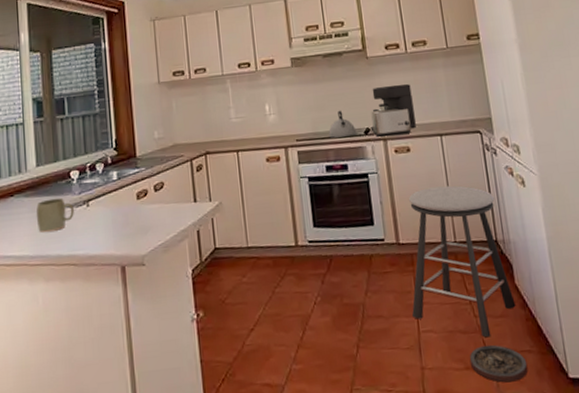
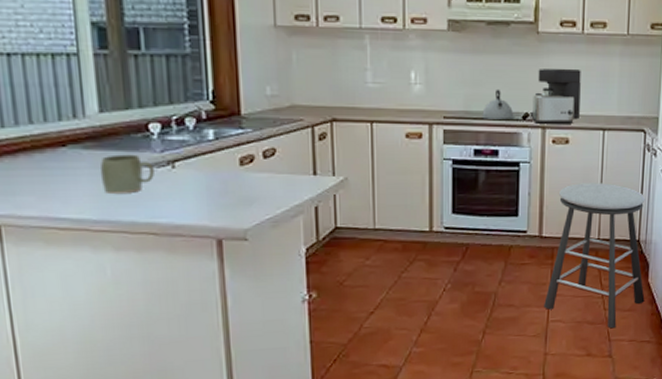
pet bowl: present [469,344,528,383] -> none [591,335,644,368]

